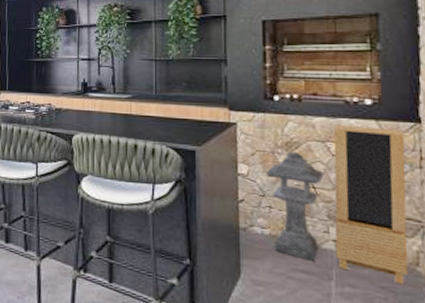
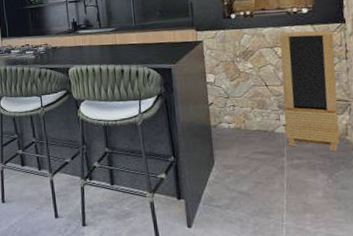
lantern: present [266,152,325,261] -> none [228,59,274,144]

